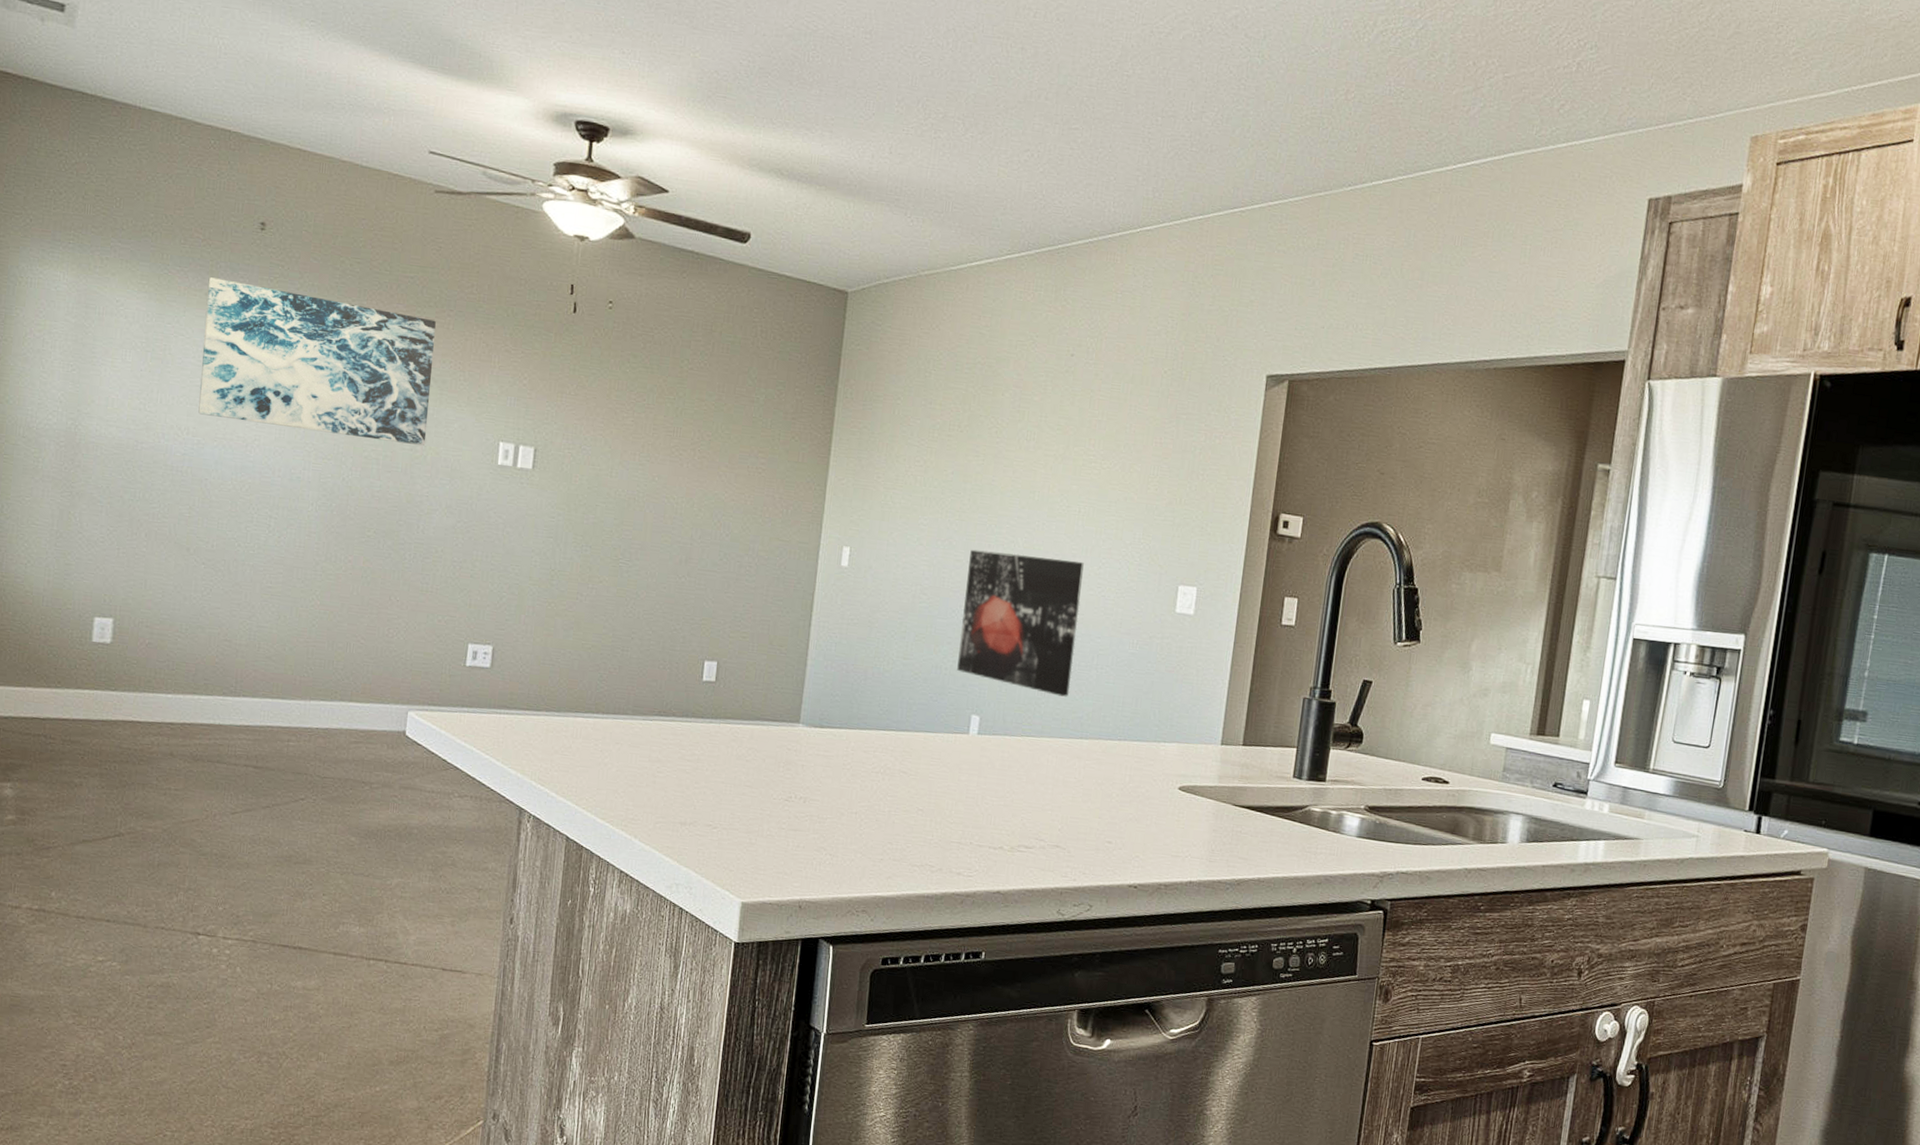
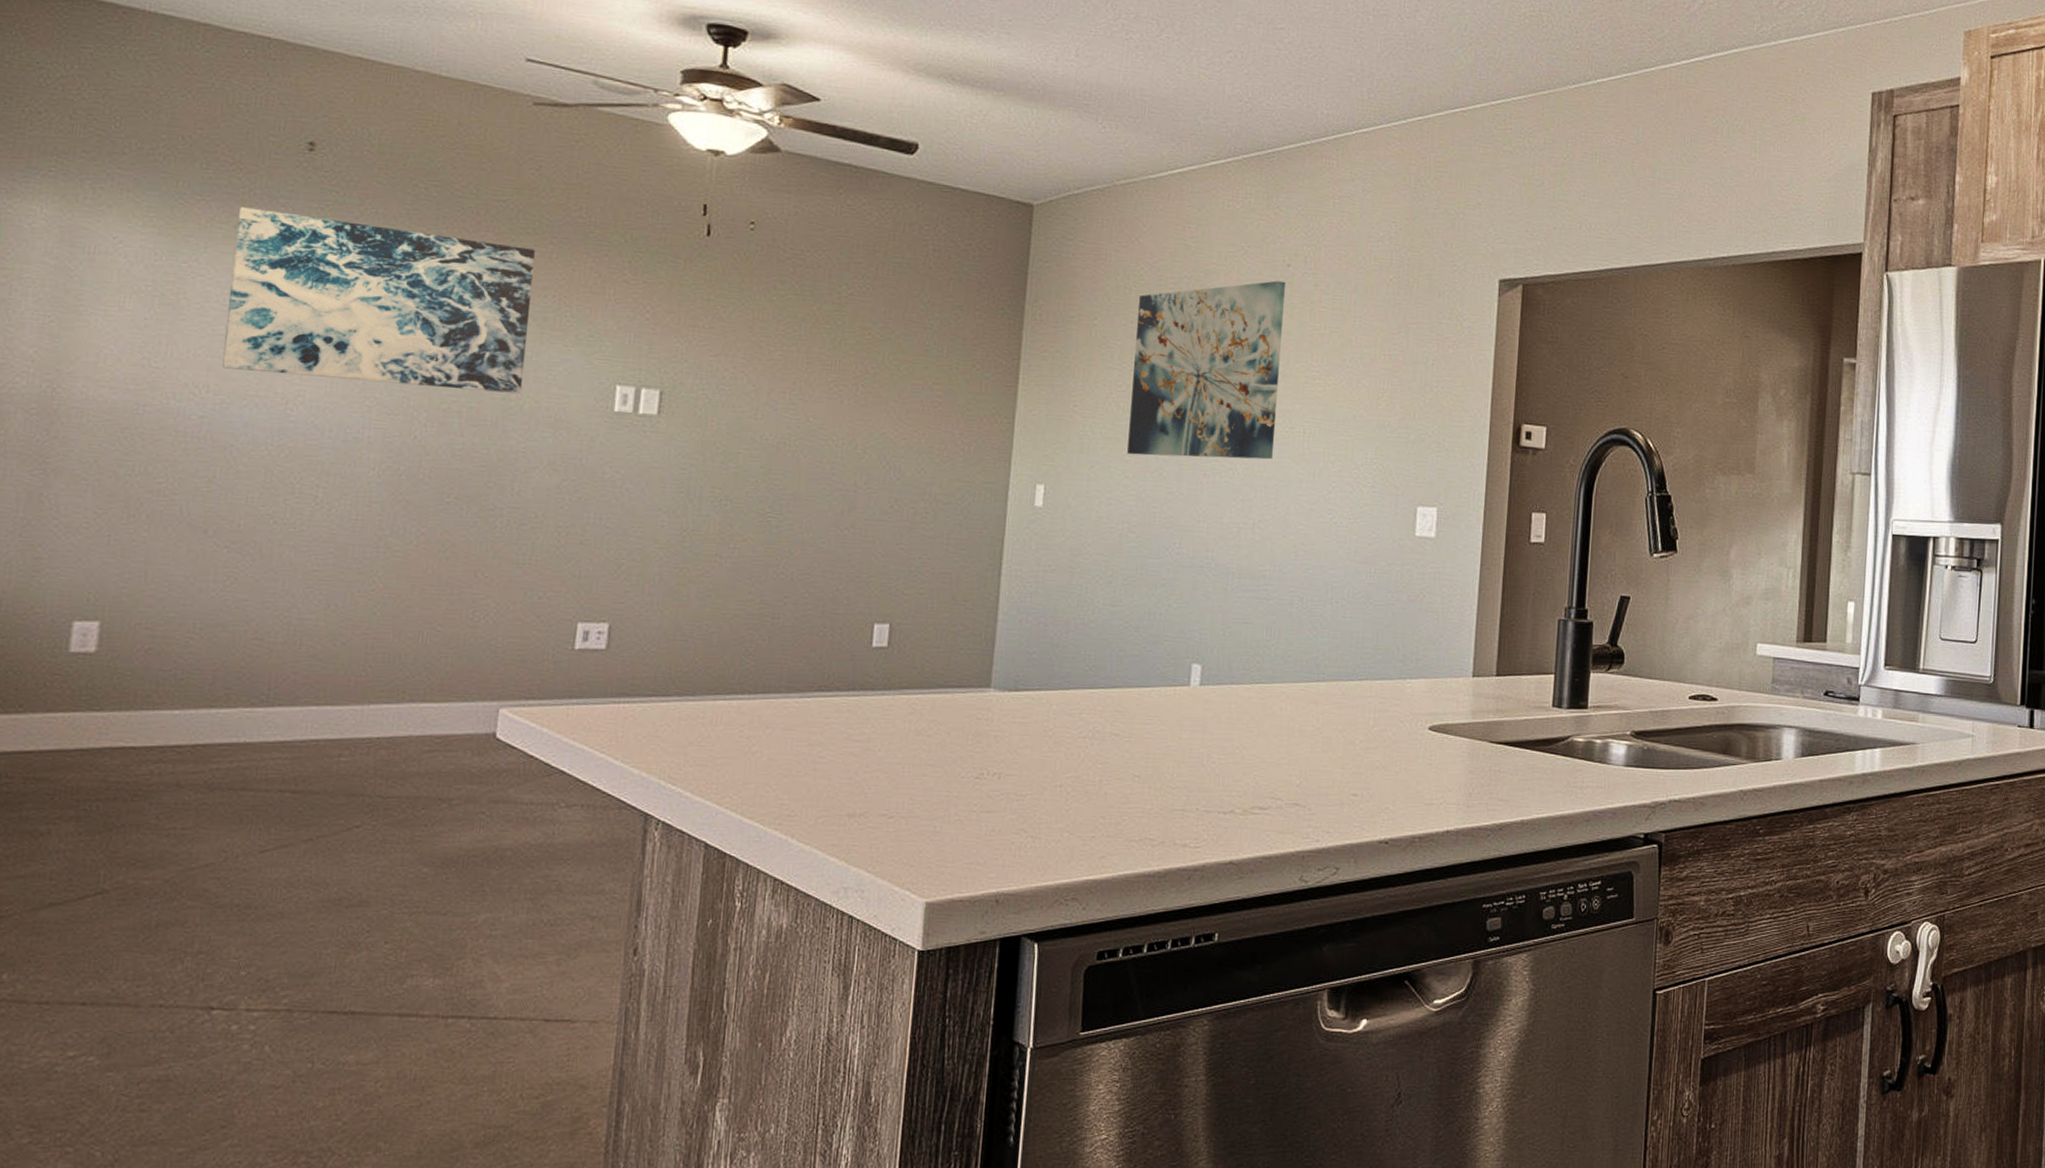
wall art: none [922,369,1069,535] -> present [1127,280,1285,460]
wall art: present [957,549,1084,697] -> none [1173,480,1312,636]

